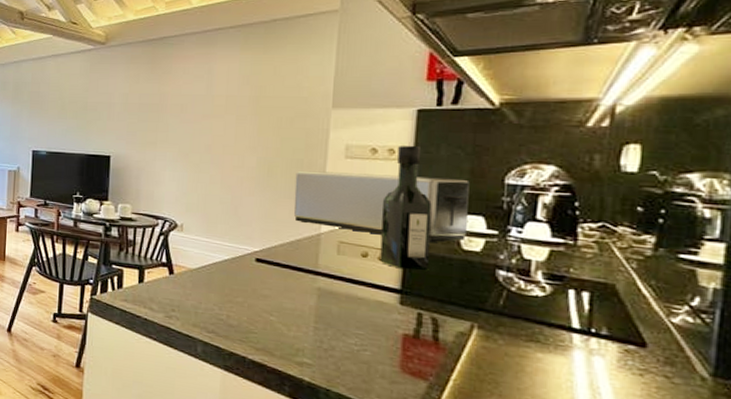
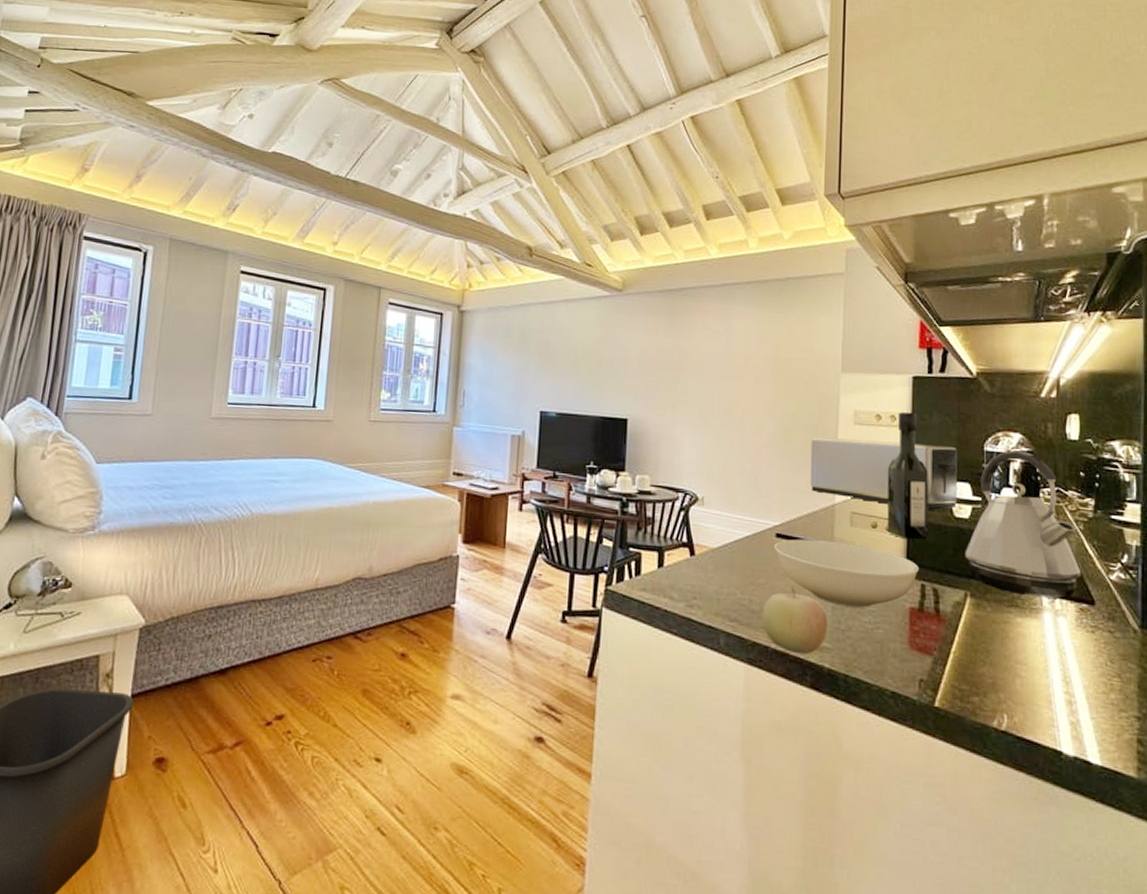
fruit: none [240,305,310,368] -> present [762,586,828,655]
bowl: none [254,264,417,331] -> present [774,539,920,608]
kettle: none [473,183,630,338] -> present [965,450,1082,599]

